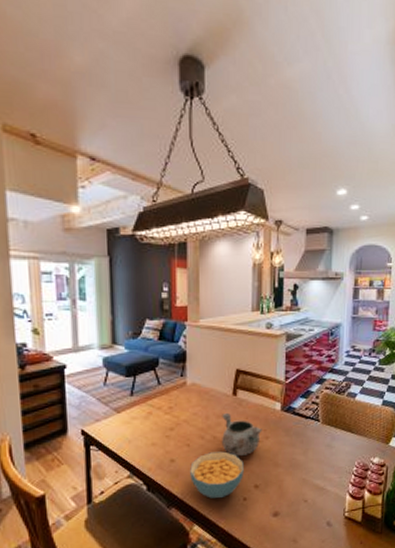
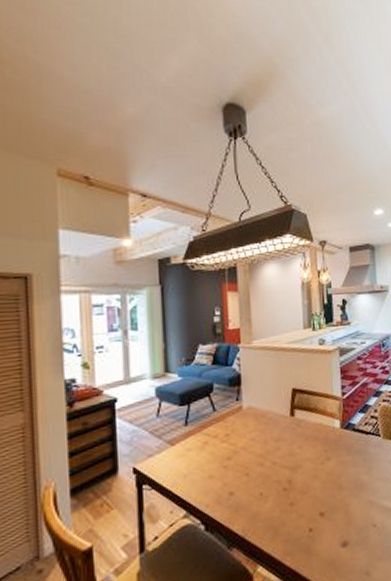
cereal bowl: present [190,451,244,499] -> none [250,478,308,533]
decorative bowl: present [222,412,262,456] -> none [281,435,323,482]

